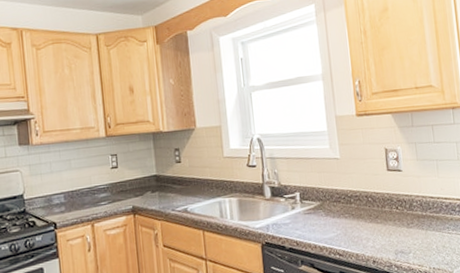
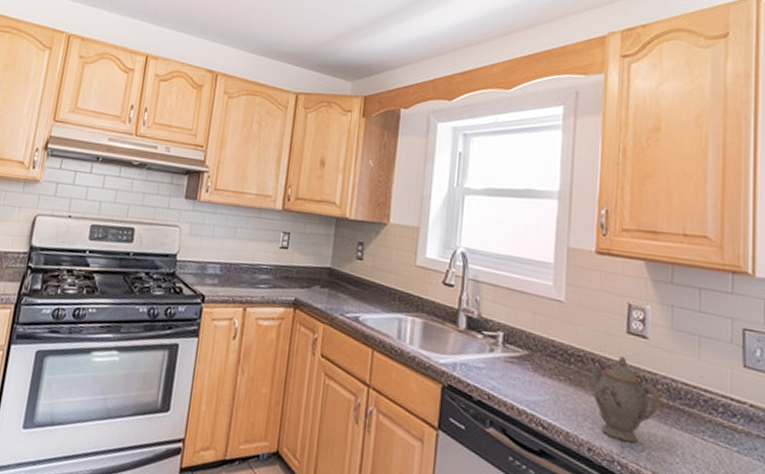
teapot: none [363,188,417,250] -> present [587,355,660,443]

